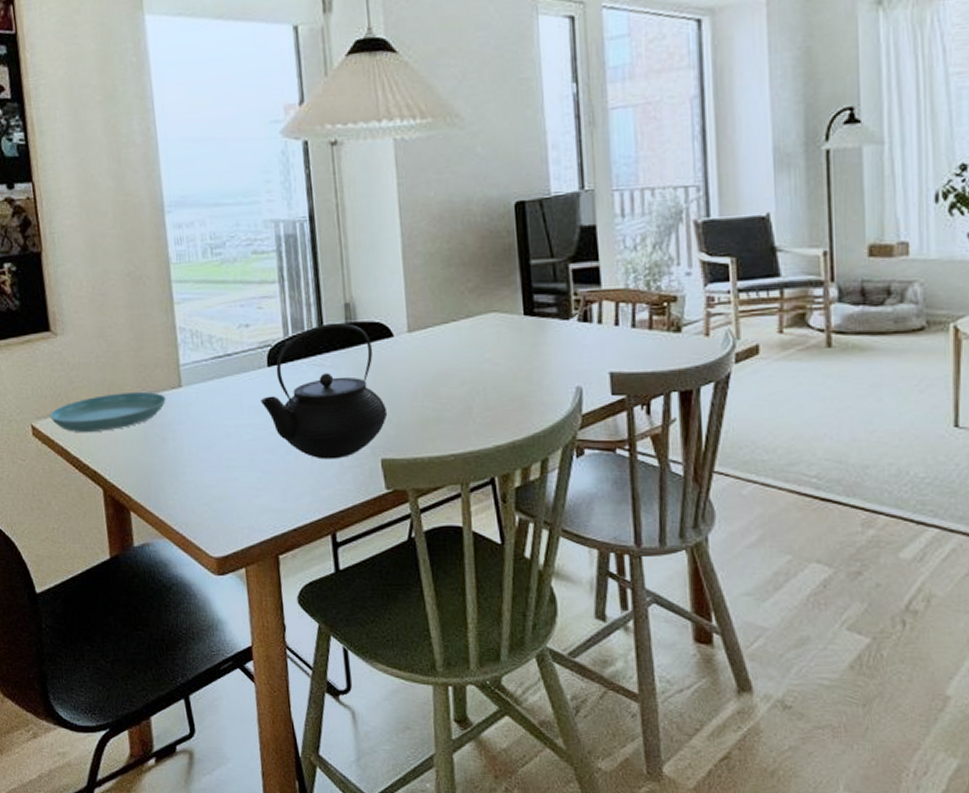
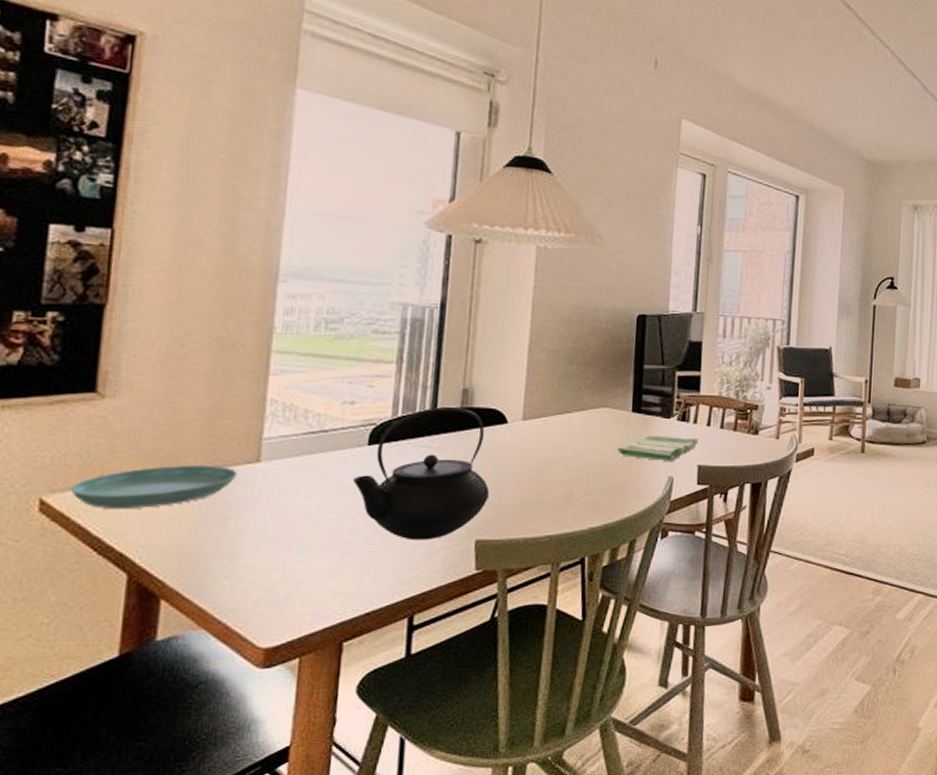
dish towel: none [513,340,607,370] -> present [617,435,699,462]

